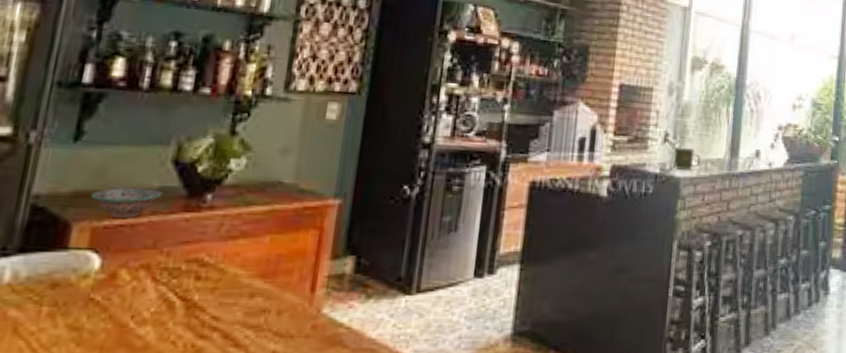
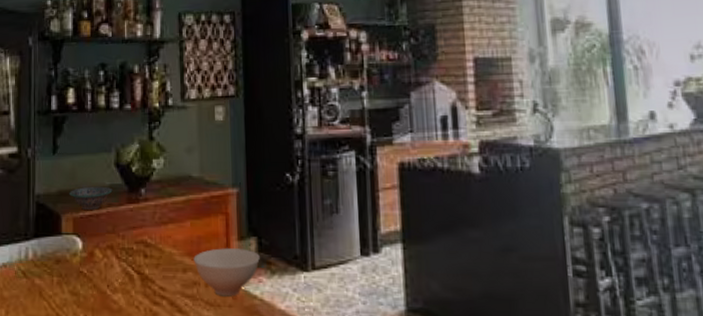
bowl: none [266,268,356,325] -> present [193,248,260,297]
mug: present [673,146,701,170] -> none [547,116,582,140]

